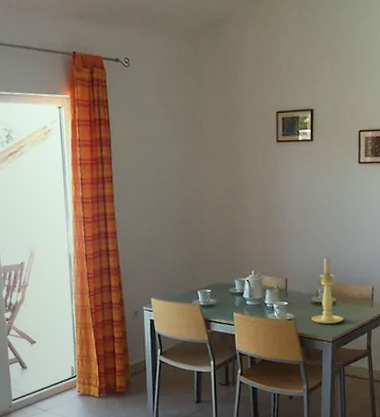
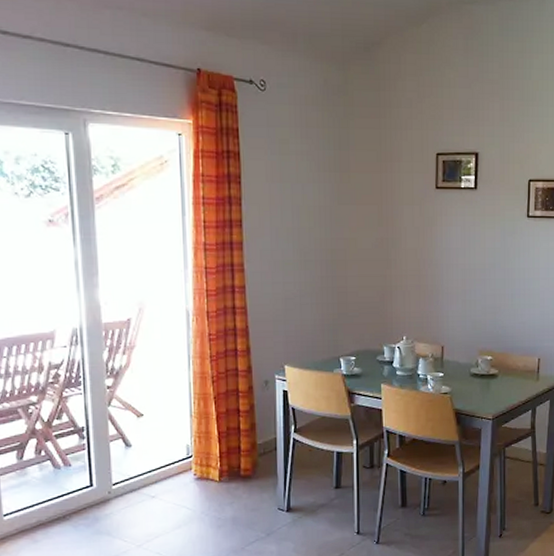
candle holder: present [311,256,343,324] -> none [470,322,505,400]

